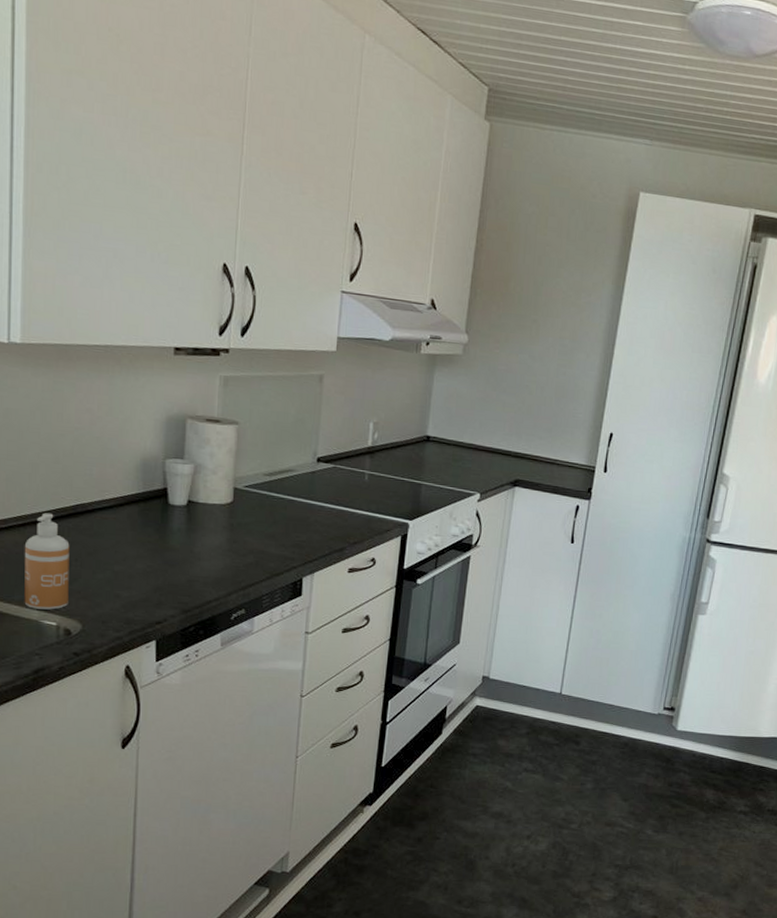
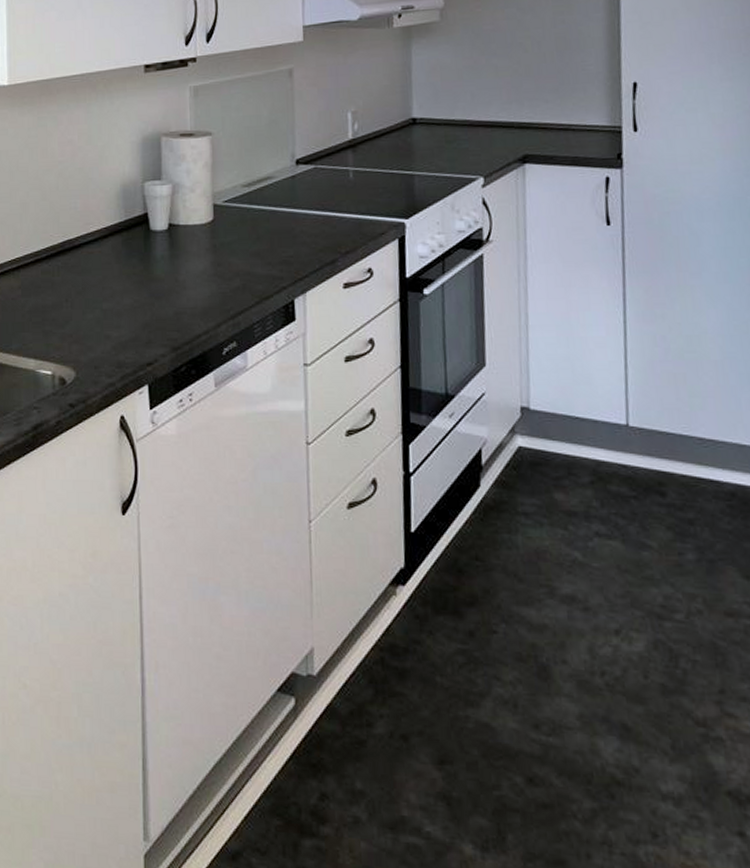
soap dispenser: present [24,513,70,610] -> none [19,253,62,358]

